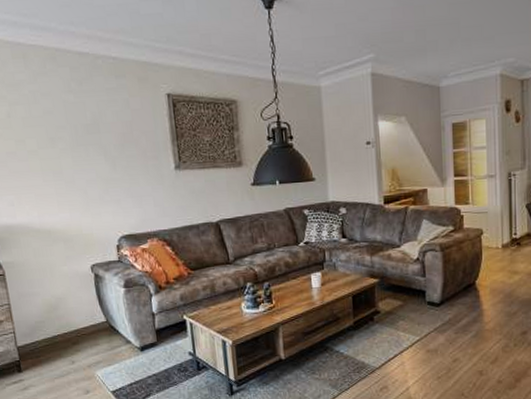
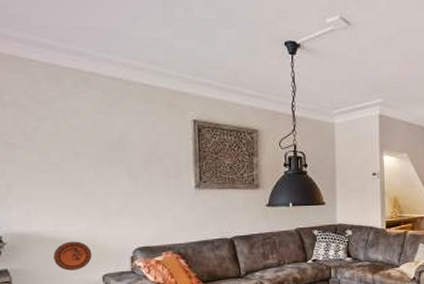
decorative plate: none [41,231,79,262] -> present [53,241,92,271]

